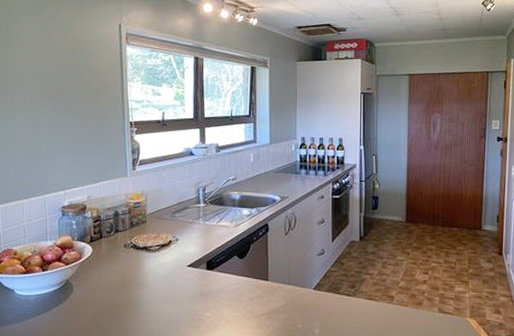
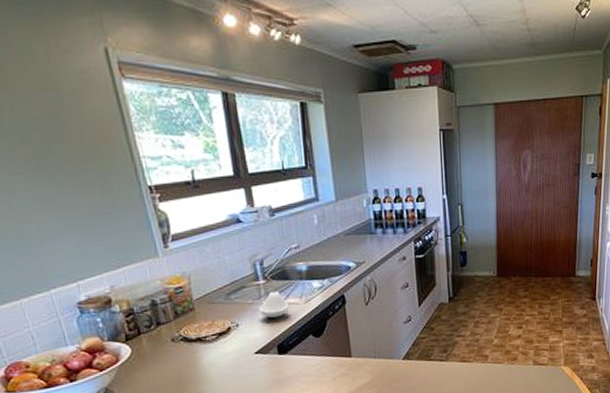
spoon rest: none [197,214,221,236] -> present [259,291,289,318]

